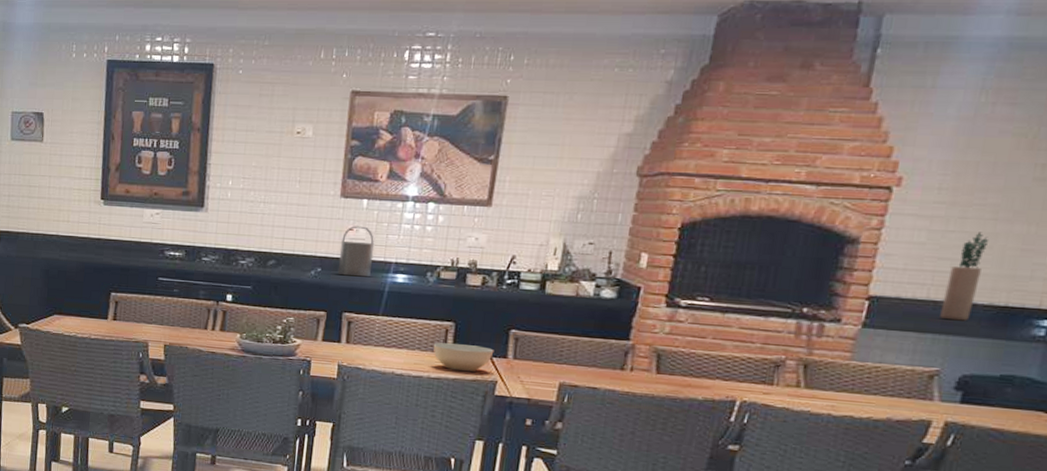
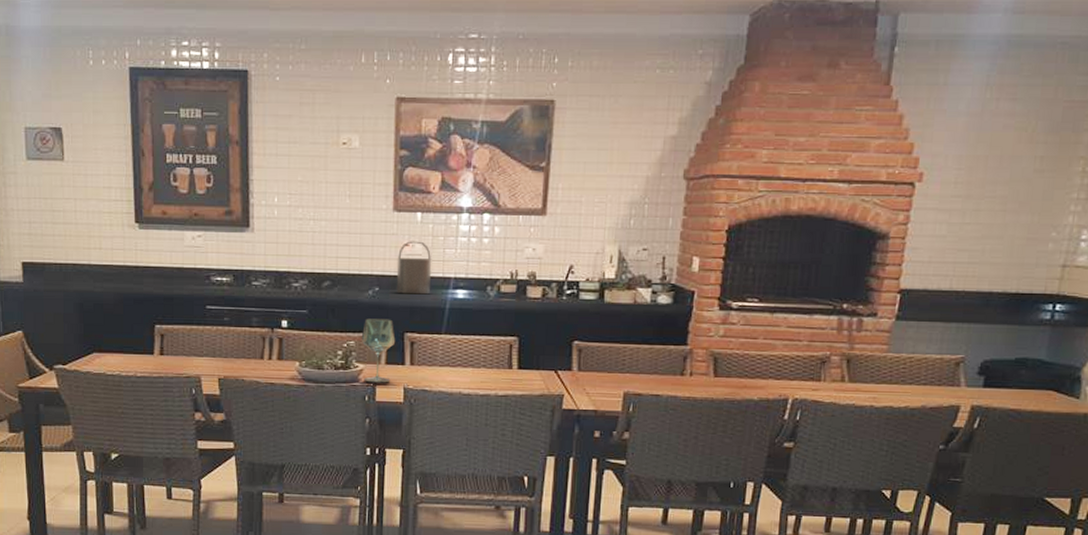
wine glass: none [300,297,334,359] -> present [361,318,396,383]
bowl: present [433,342,494,372] -> none [498,359,559,387]
vase: present [940,232,990,321] -> none [962,223,1000,309]

